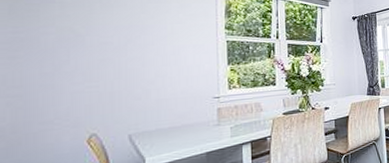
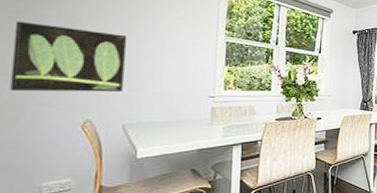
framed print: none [12,41,128,113] -> present [10,21,128,92]

